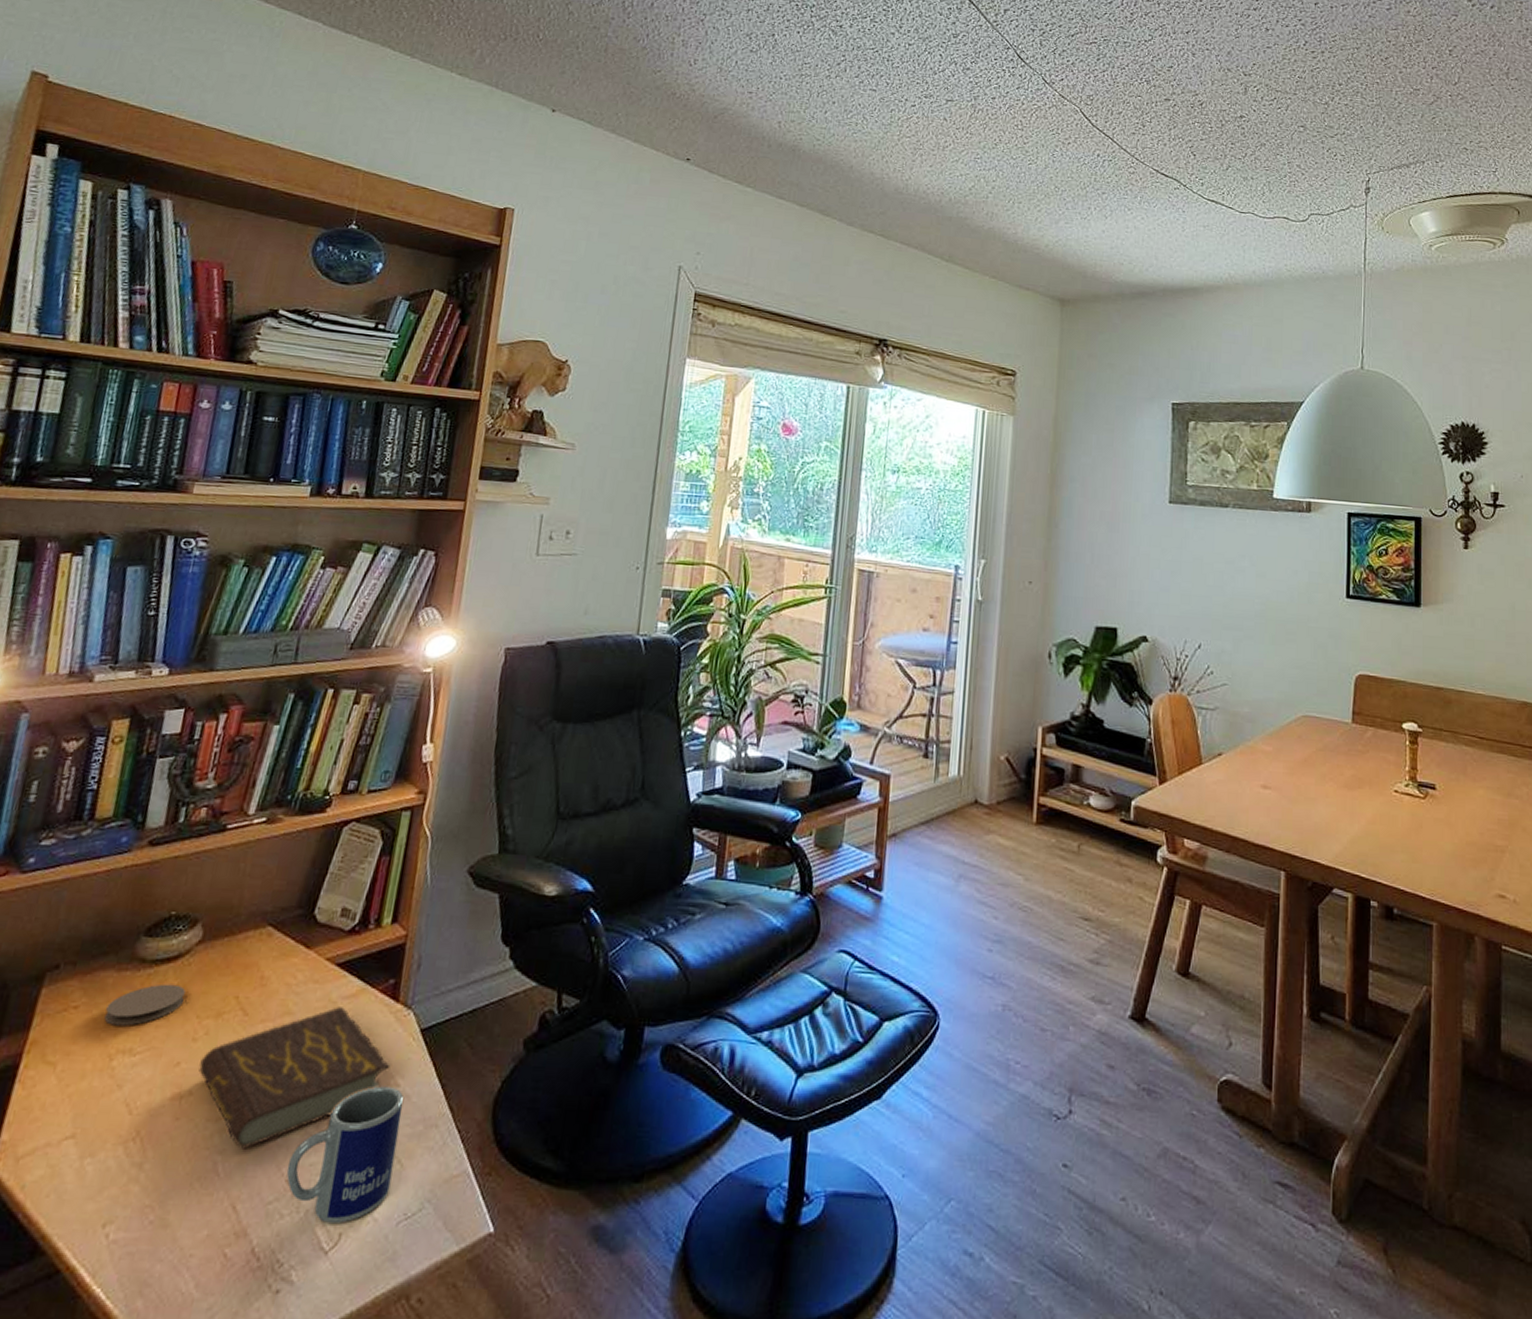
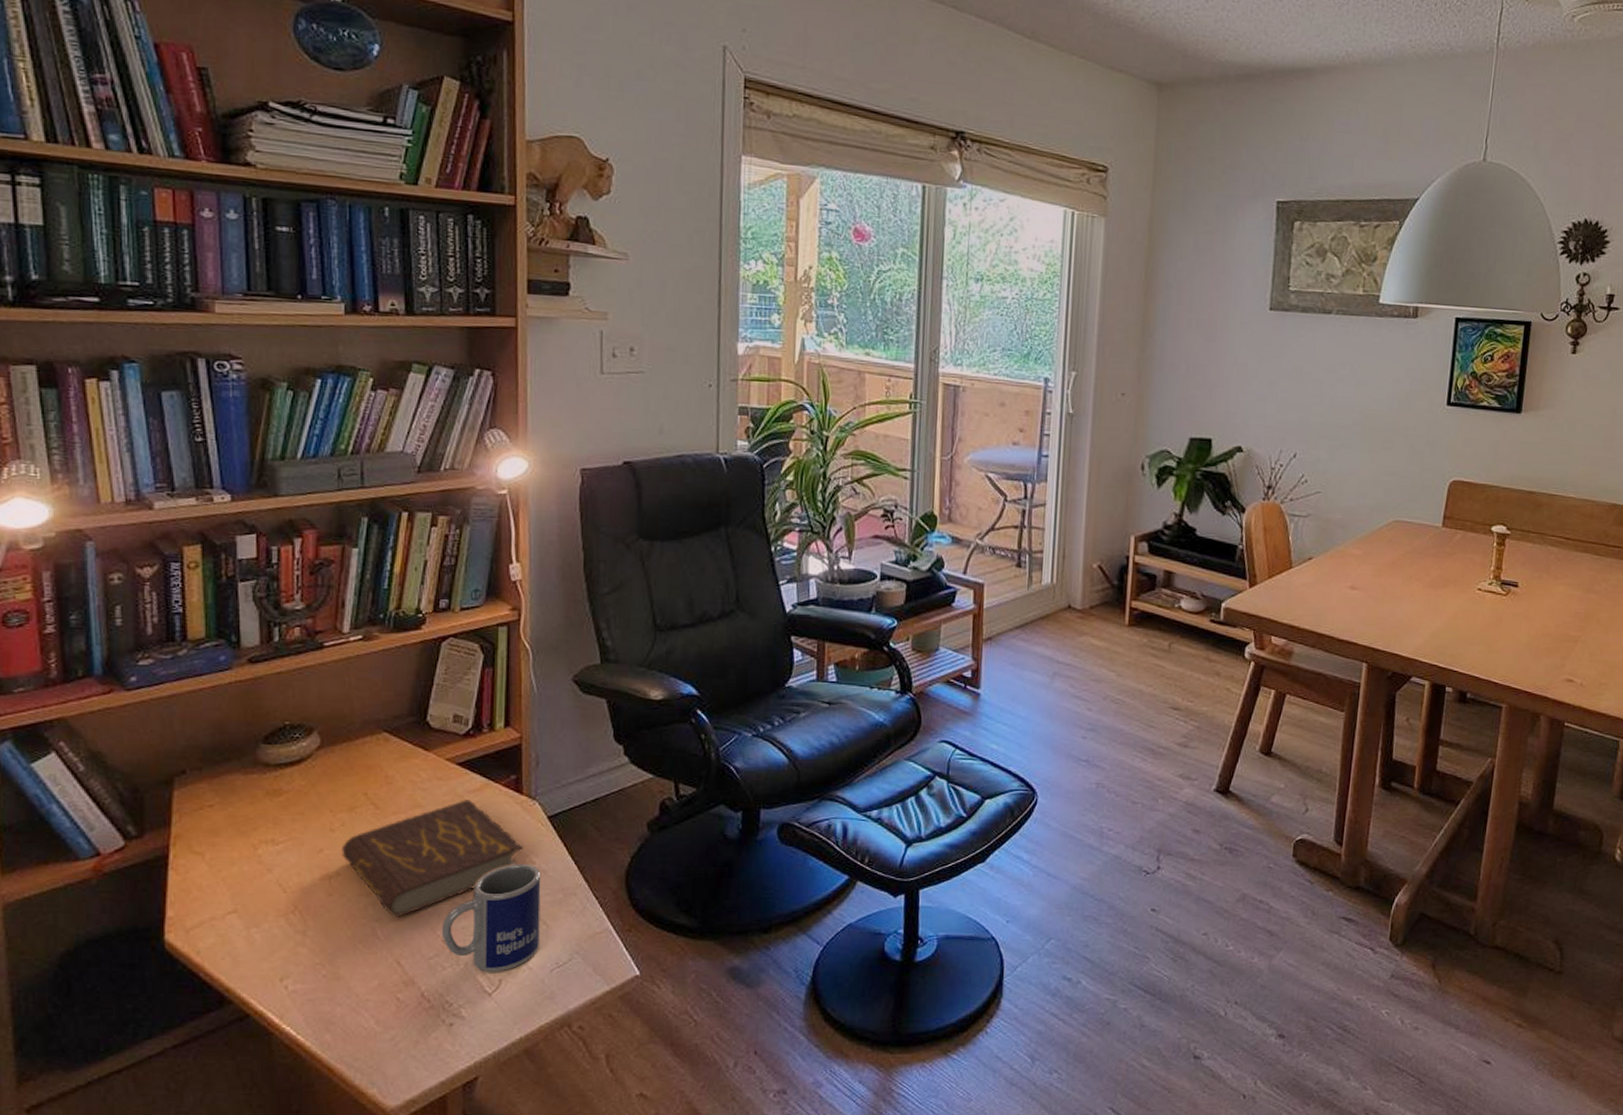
coaster: present [104,984,185,1026] -> none [241,784,314,821]

